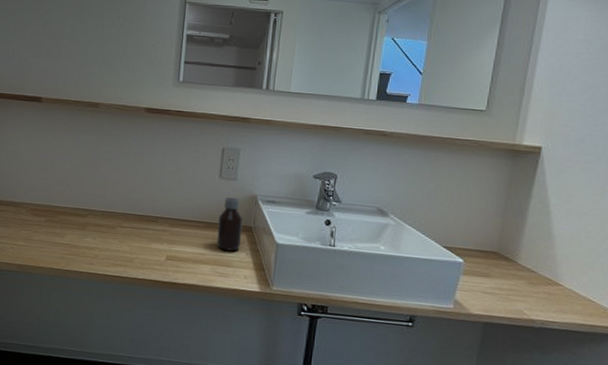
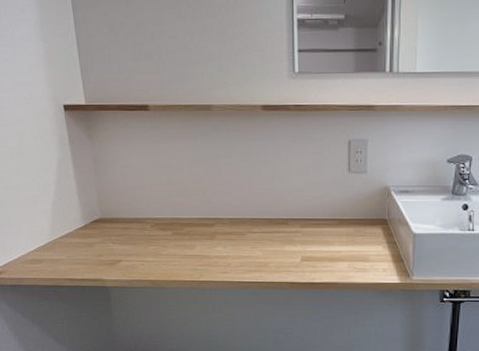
bottle: present [216,197,243,251] -> none [351,192,377,246]

